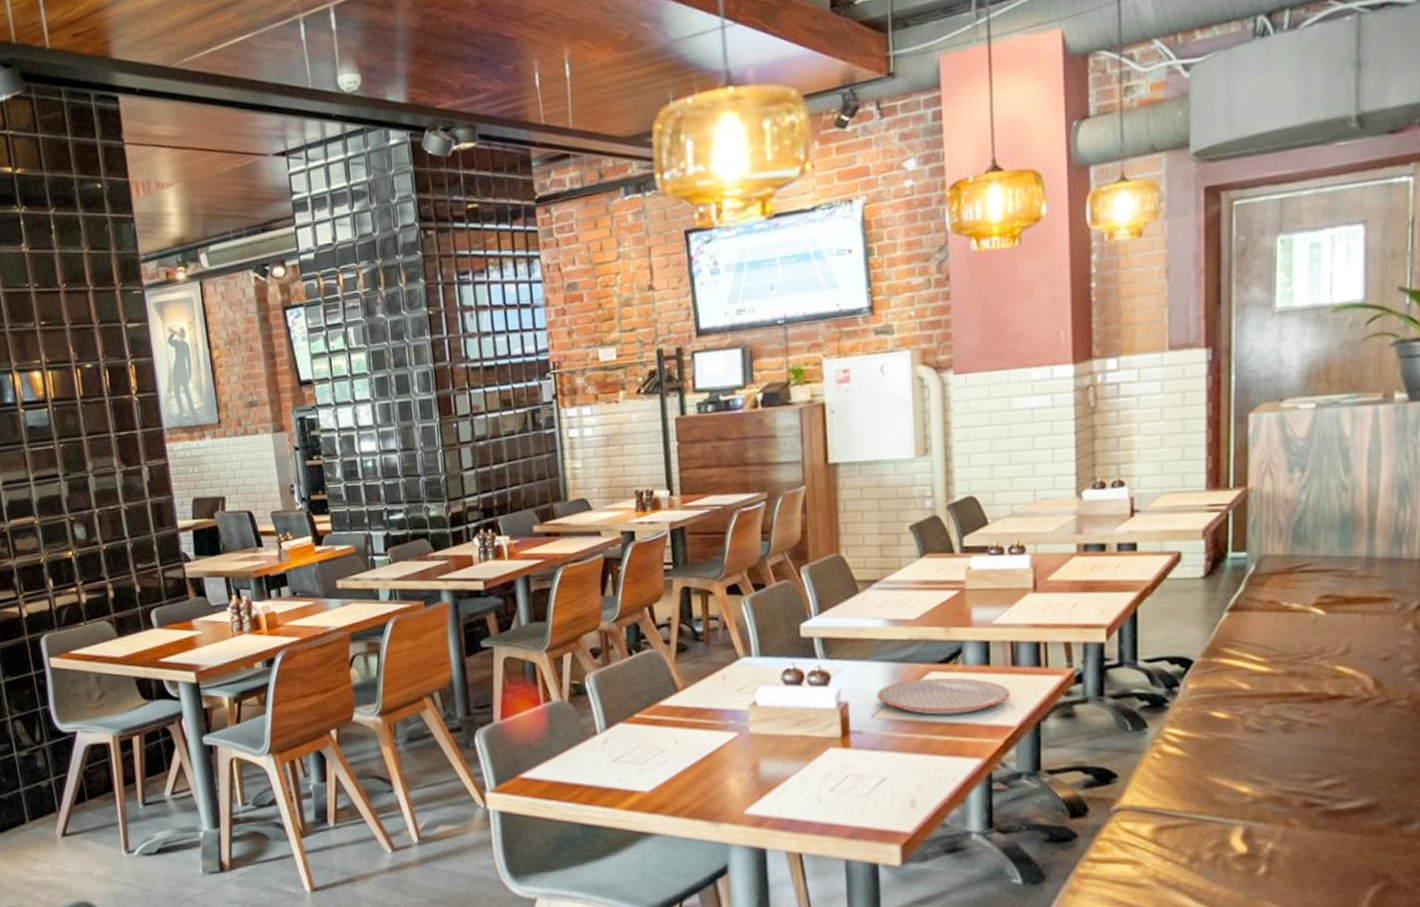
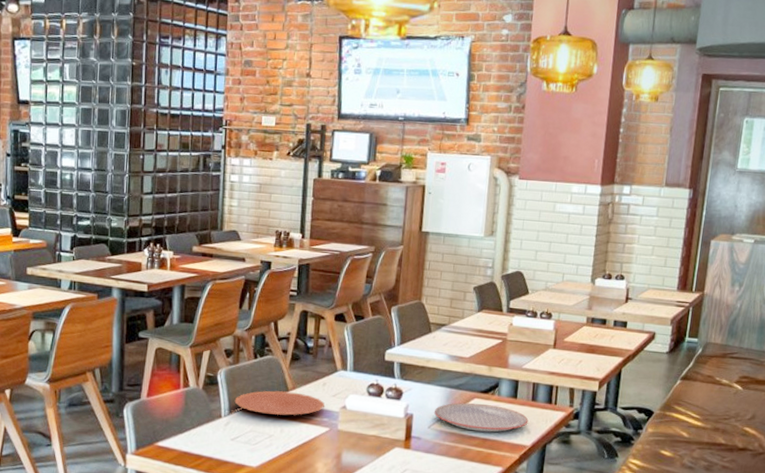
plate: none [611,692,729,724] -> present [234,390,325,416]

